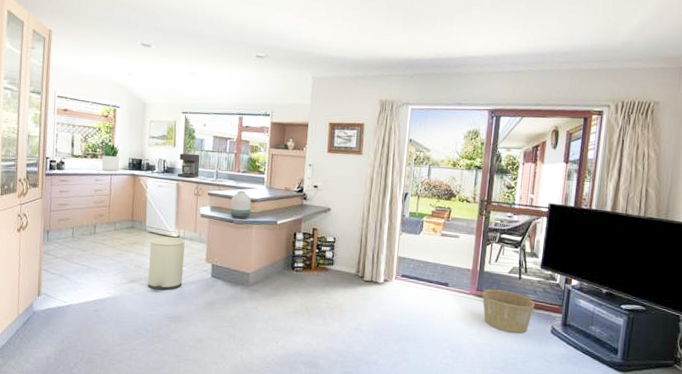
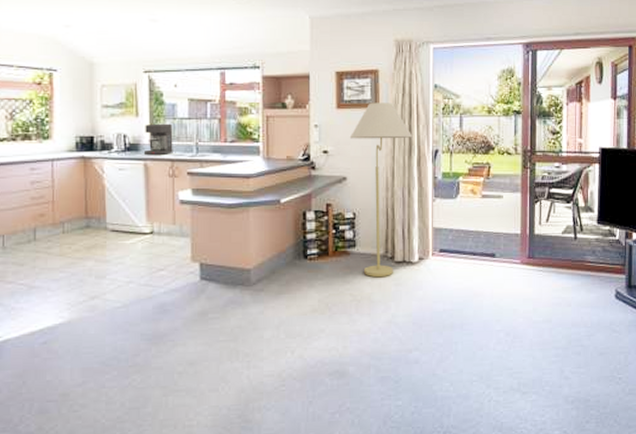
planter: present [101,142,120,172] -> none [37,117,62,156]
pedal bin: present [147,237,185,291] -> none [114,233,162,305]
vase: present [230,190,252,220] -> none [218,165,245,203]
floor lamp: none [336,150,388,292] -> present [349,102,413,277]
basket: present [482,289,535,334] -> none [535,254,595,304]

